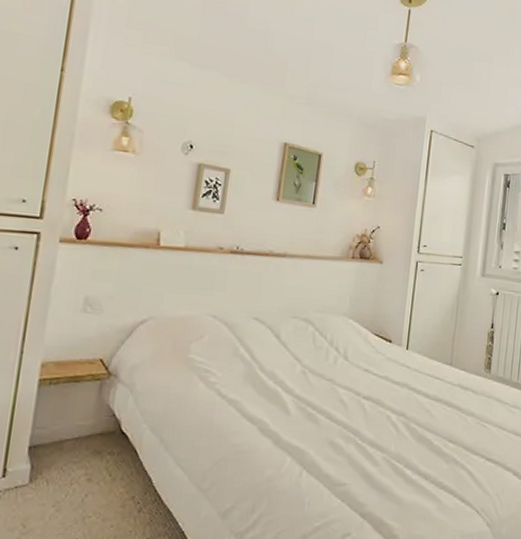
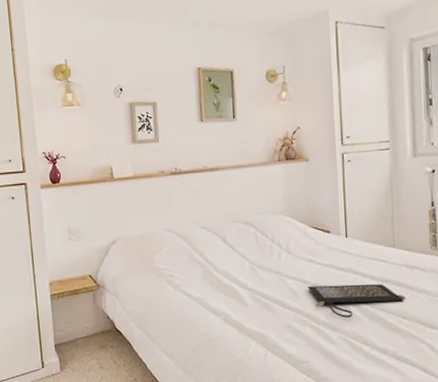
clutch bag: none [358,399,454,437] -> present [307,284,406,318]

